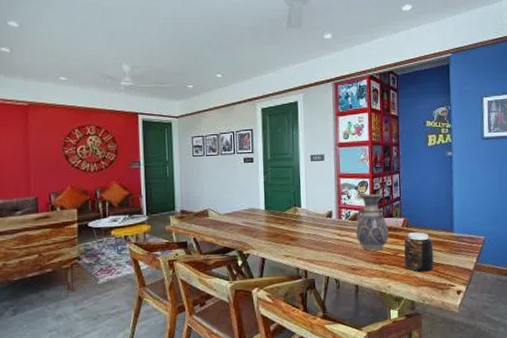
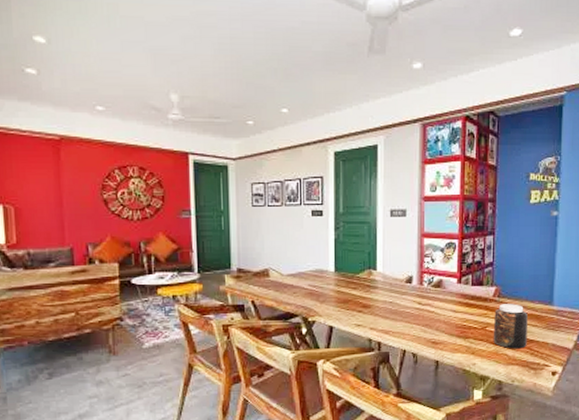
vase: present [355,193,389,251] -> none [438,257,478,324]

